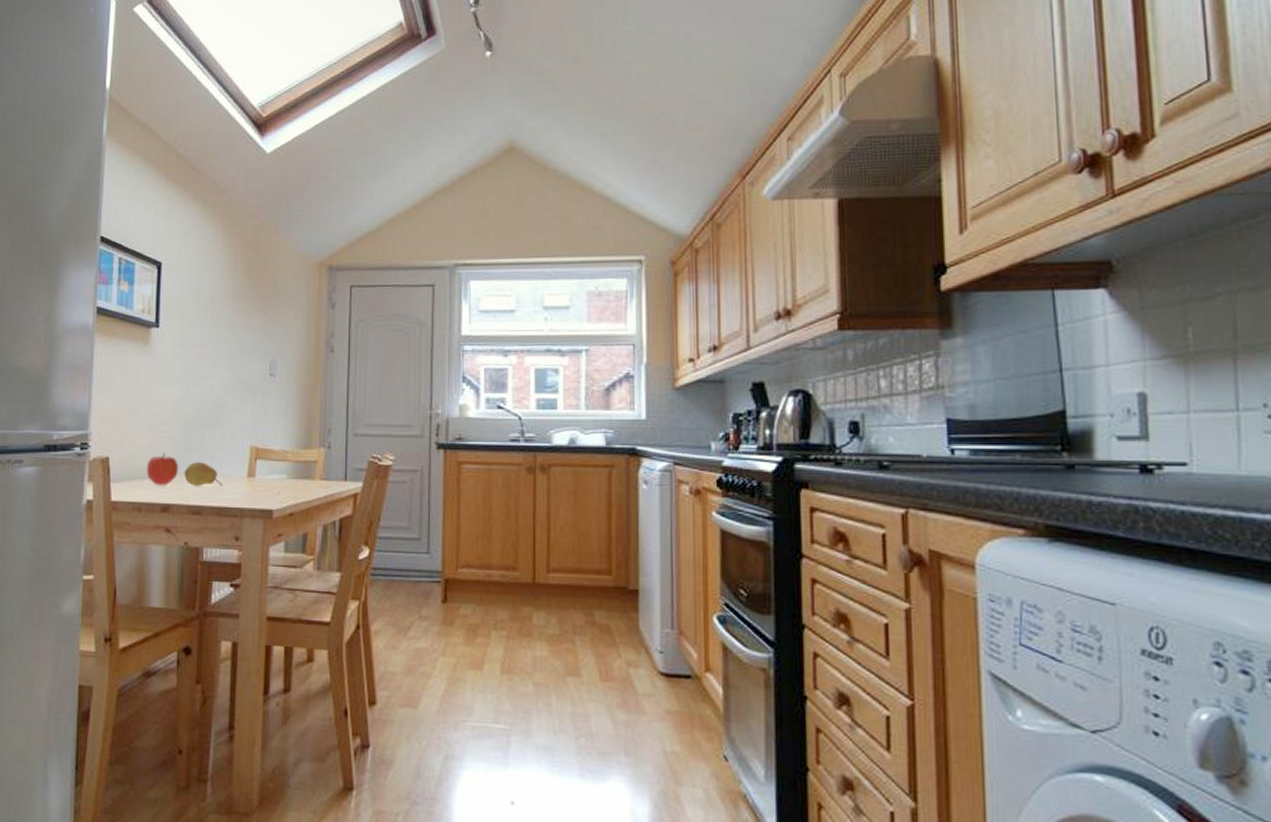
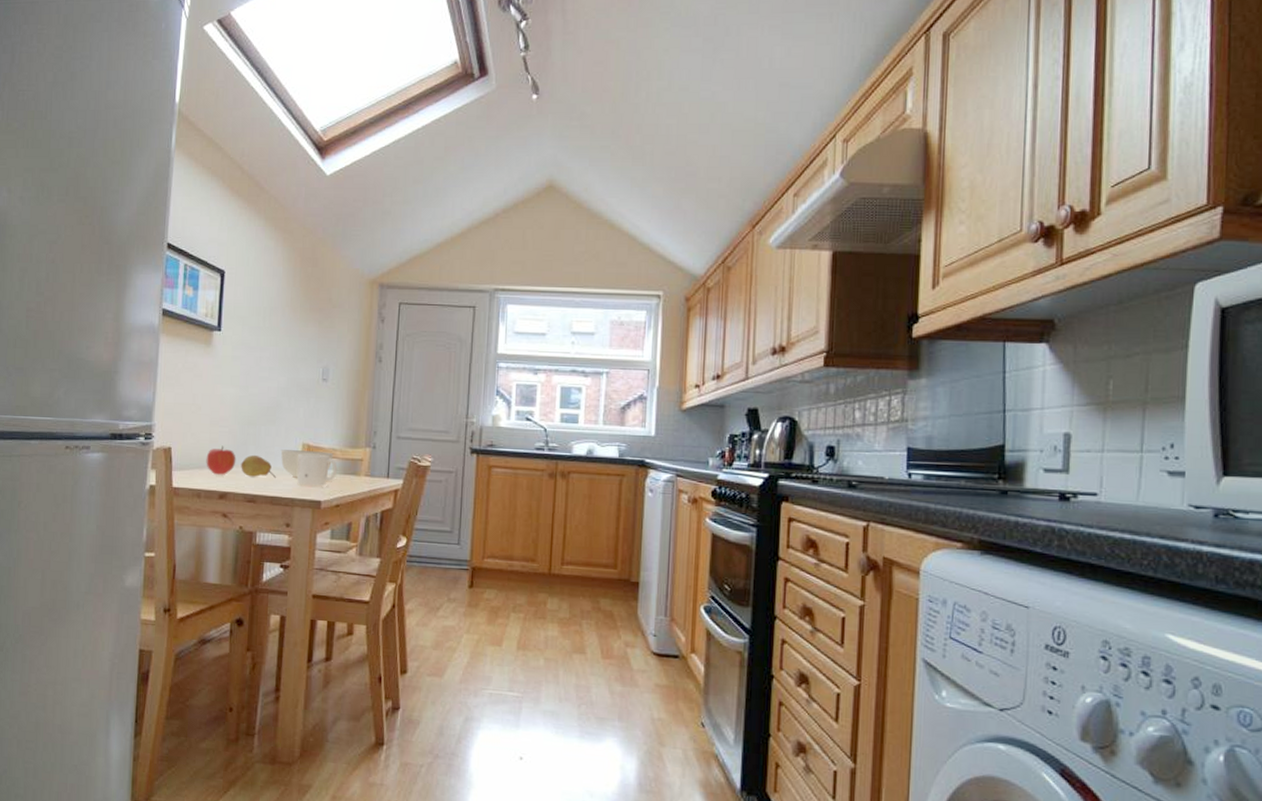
bowl: none [227,454,284,485] -> present [280,449,333,478]
mug: none [245,458,290,494] -> present [296,454,338,487]

